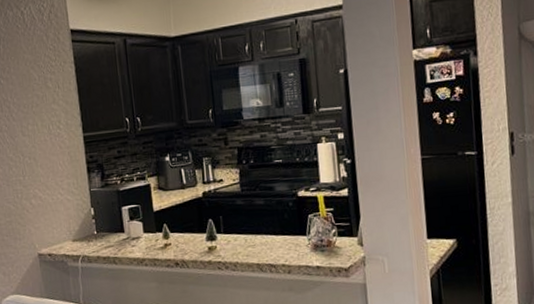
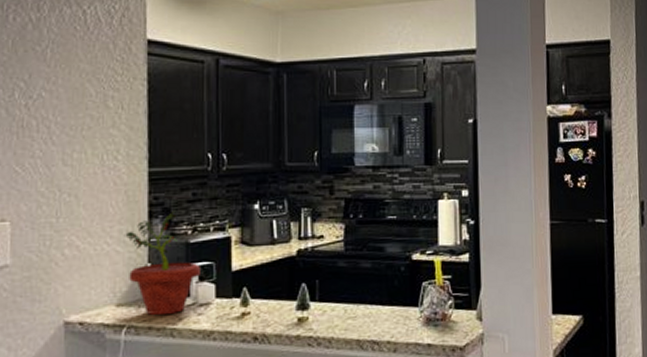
potted plant: none [71,165,130,248] -> present [123,210,200,316]

